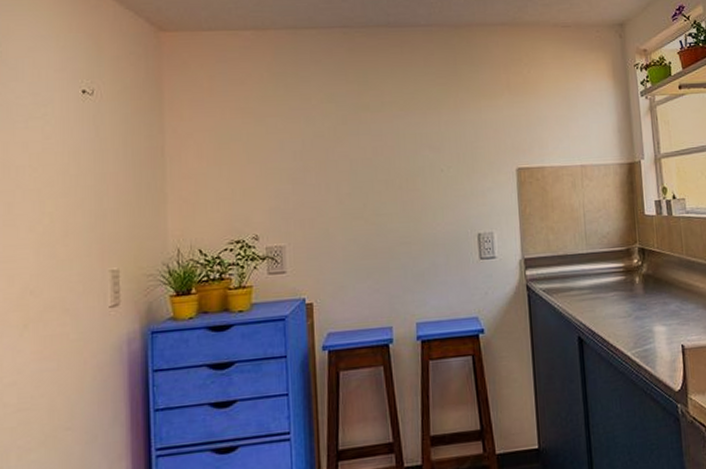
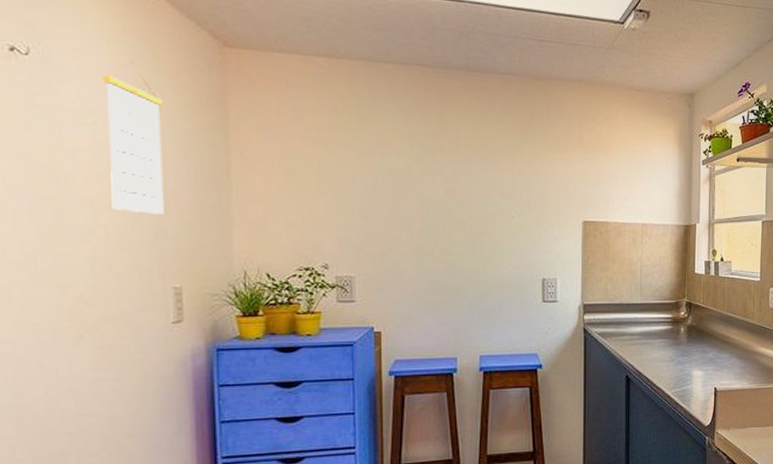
calendar: none [50,51,104,199] -> present [101,57,164,214]

